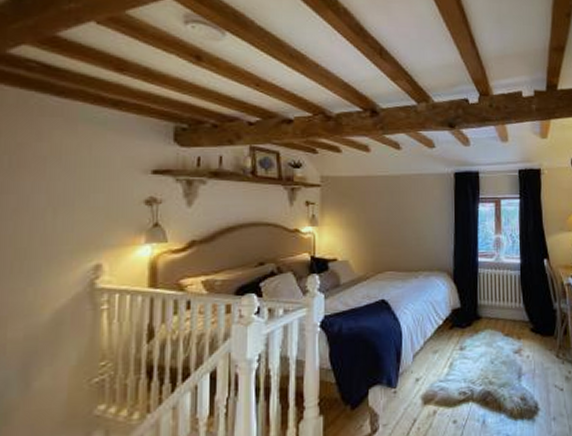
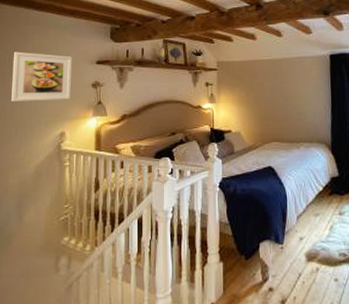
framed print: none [13,152,115,223] -> present [11,51,72,101]

